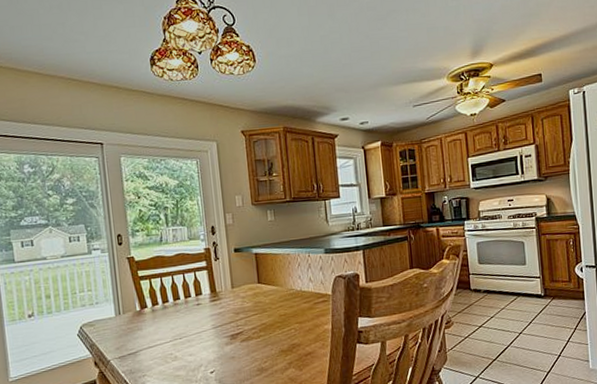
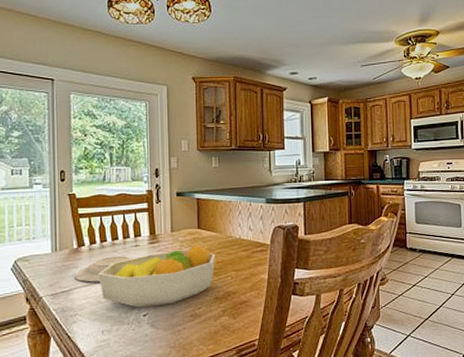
plate: none [140,315,196,344] -> present [74,256,133,283]
fruit bowl: none [162,299,278,365] -> present [98,244,216,308]

